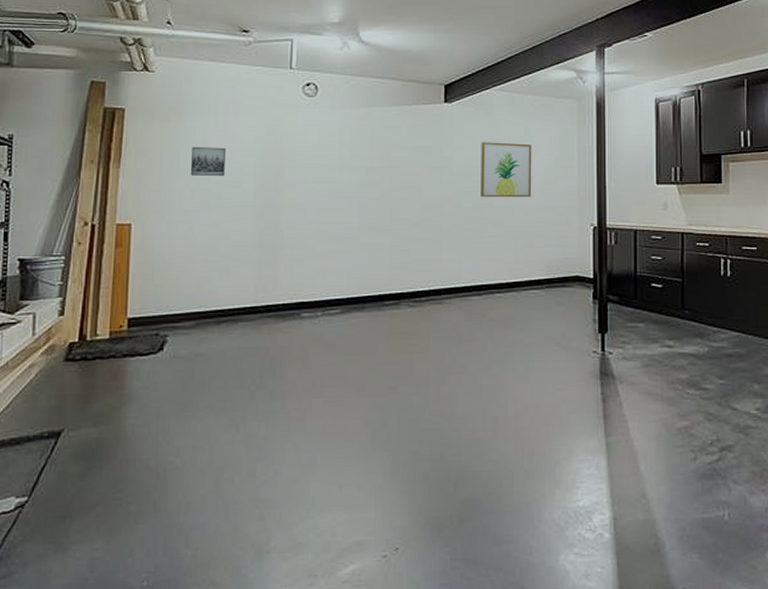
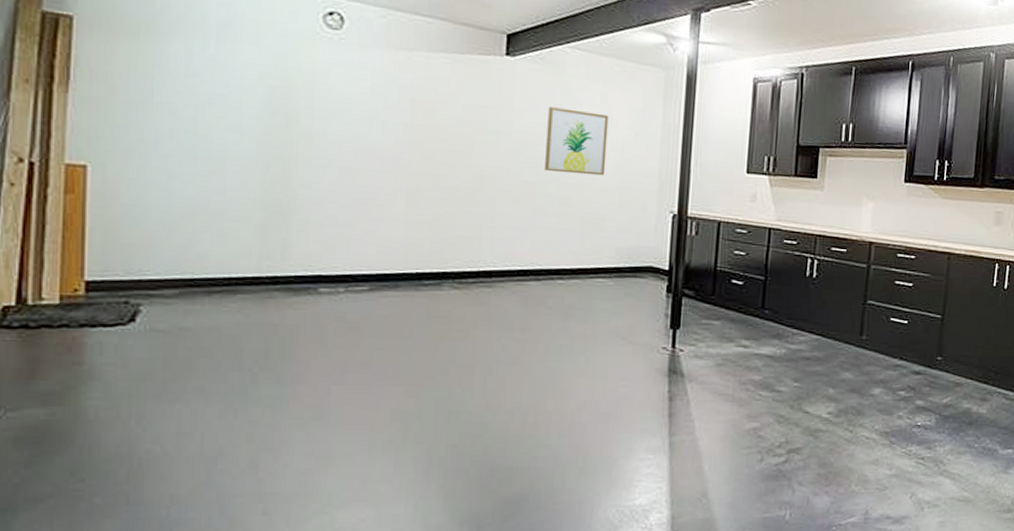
wall art: present [190,146,225,177] -> none [169,75,218,118]

